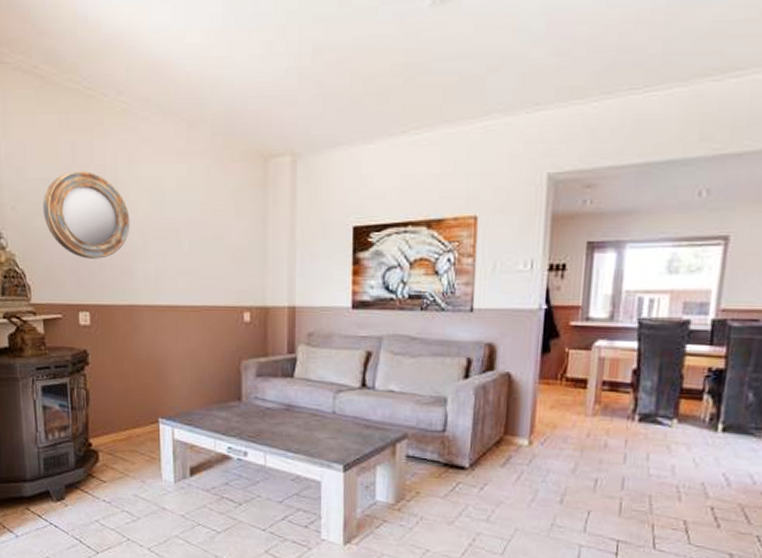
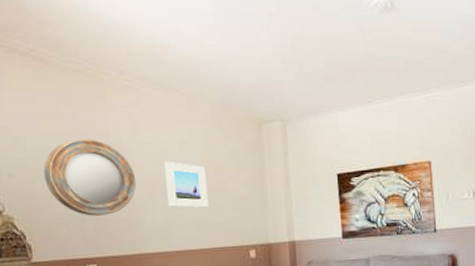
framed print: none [160,200,203,258] -> present [165,161,209,208]

